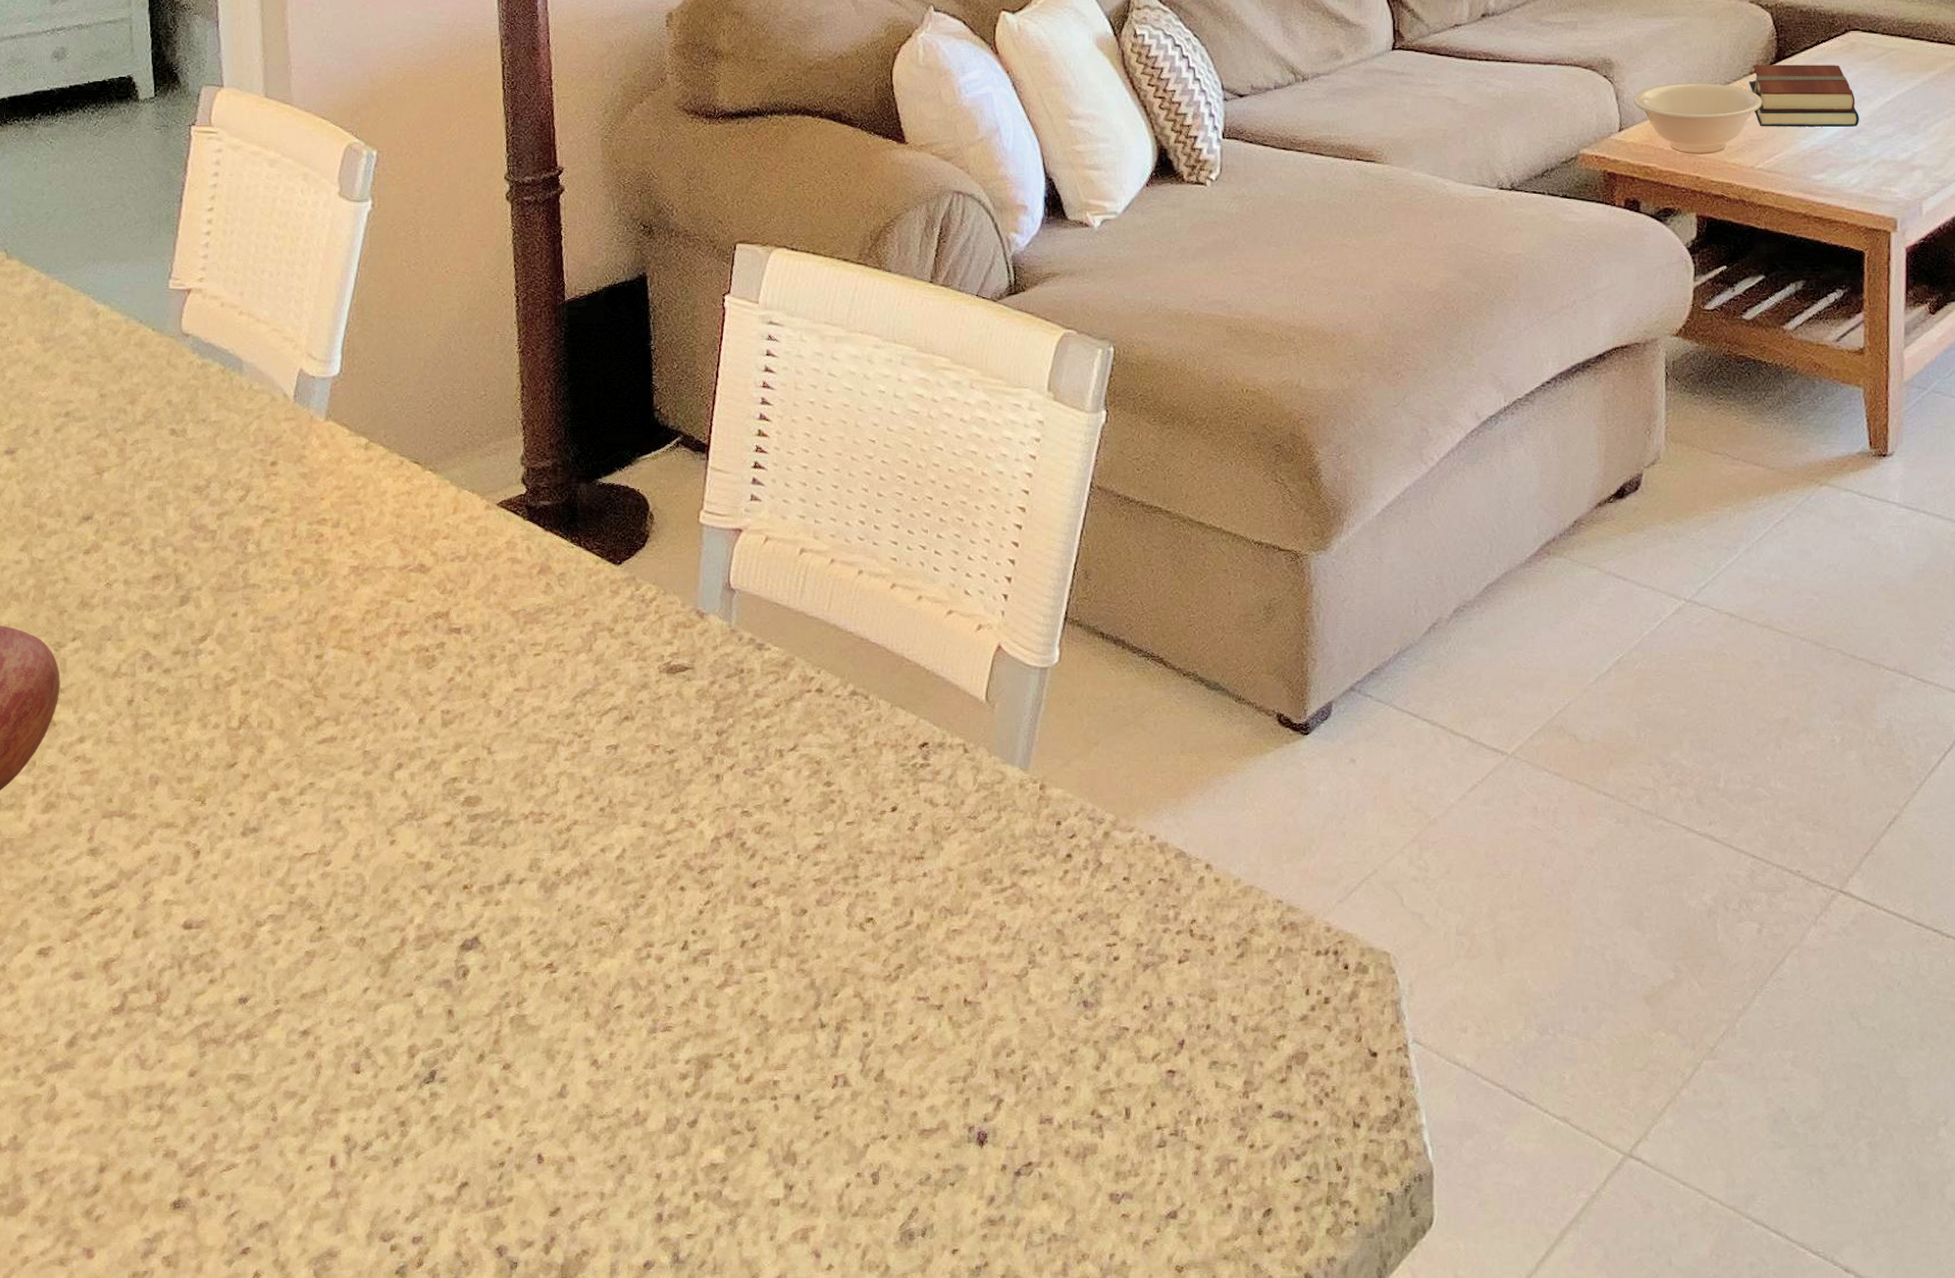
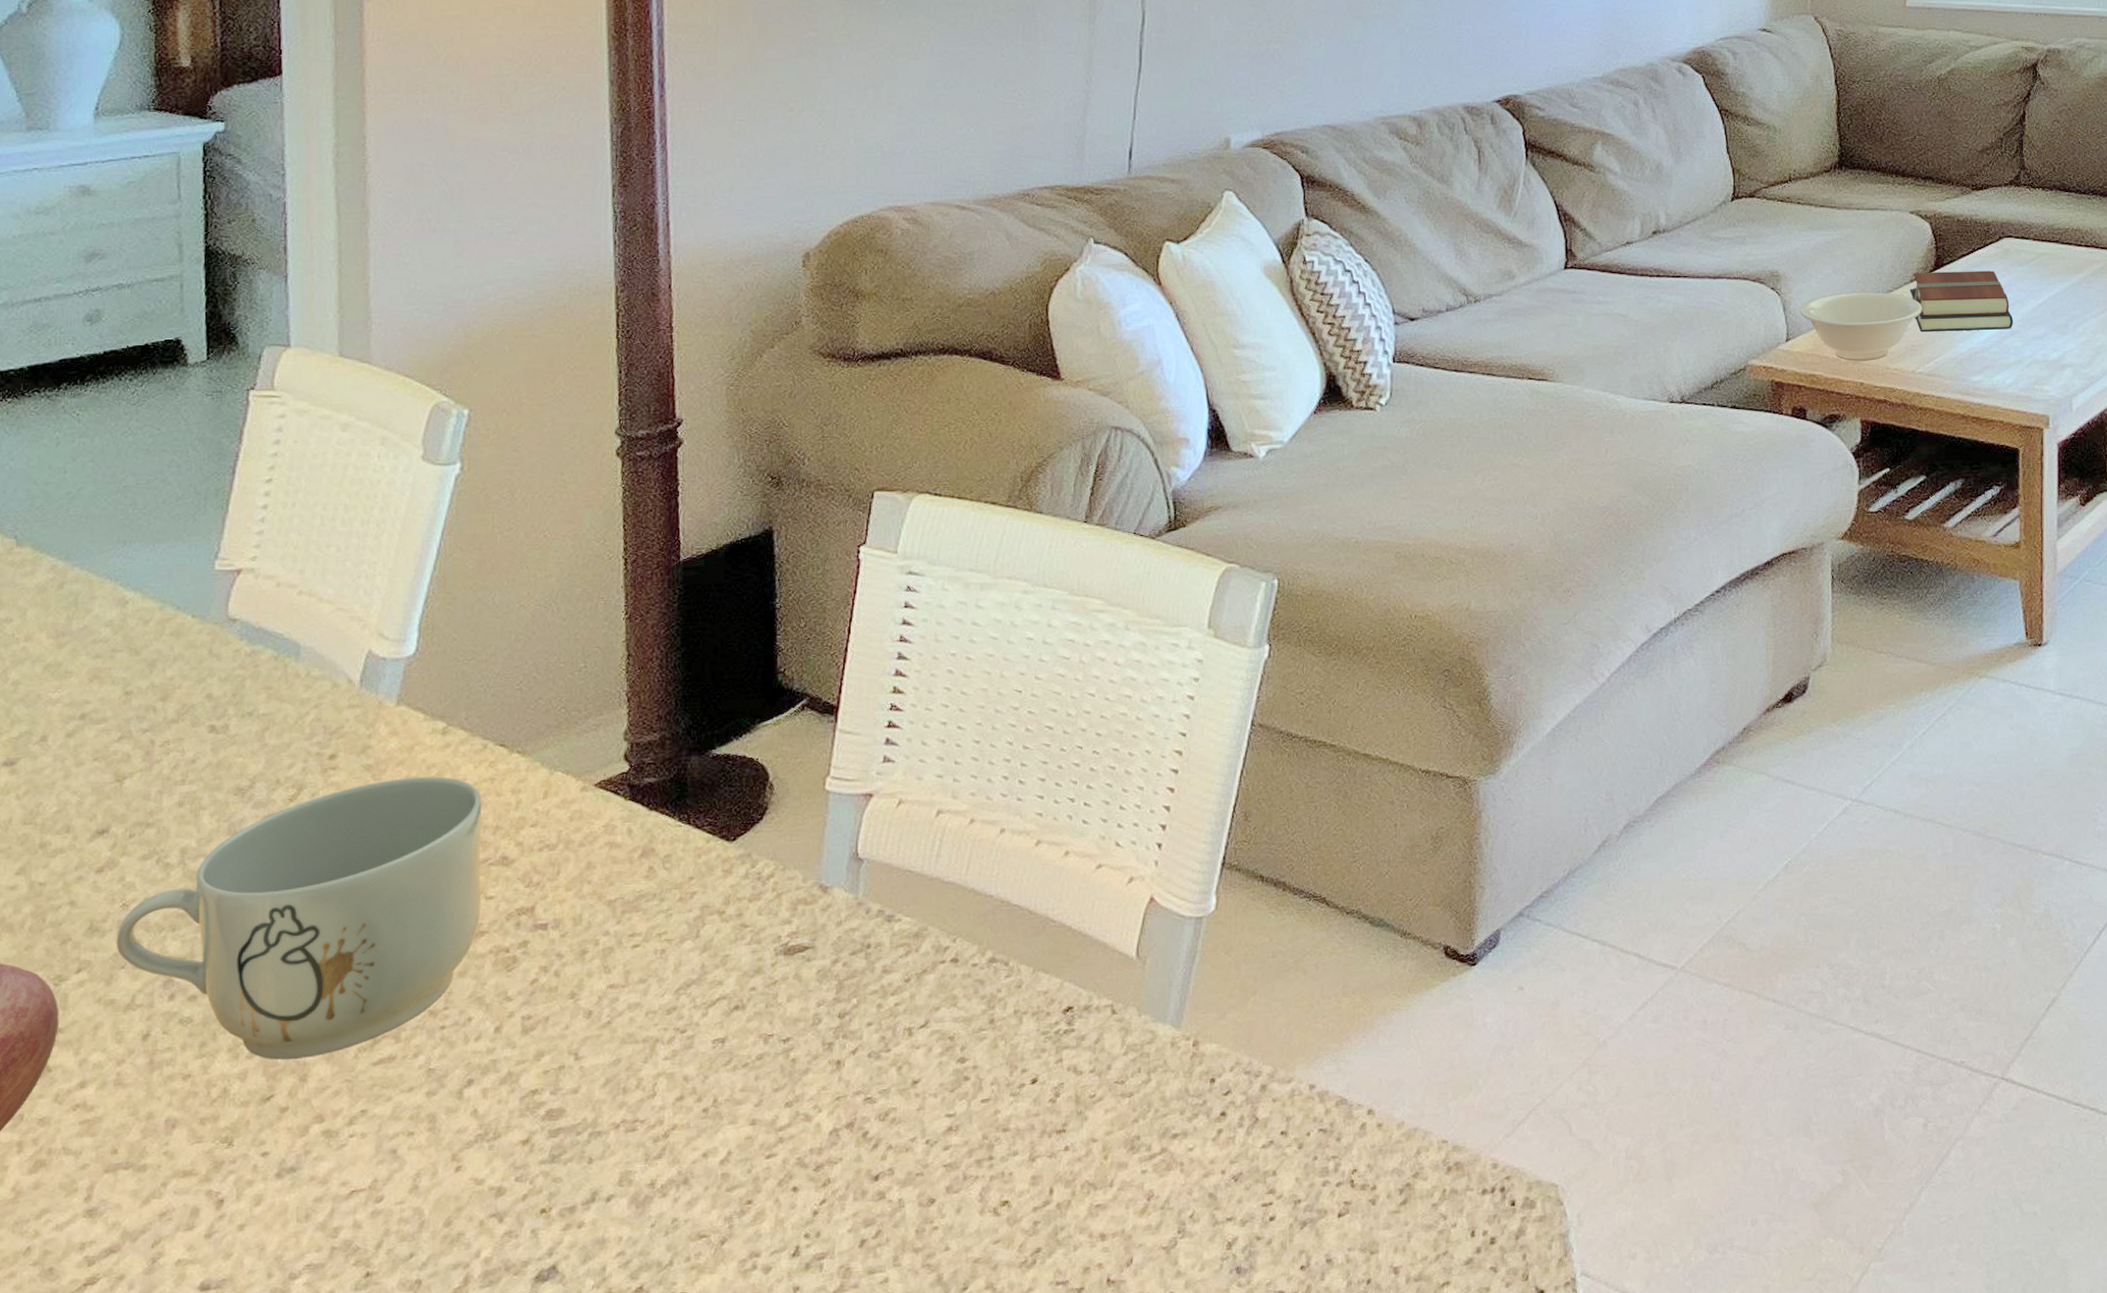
mug: none [103,487,404,732] -> present [116,776,482,1060]

